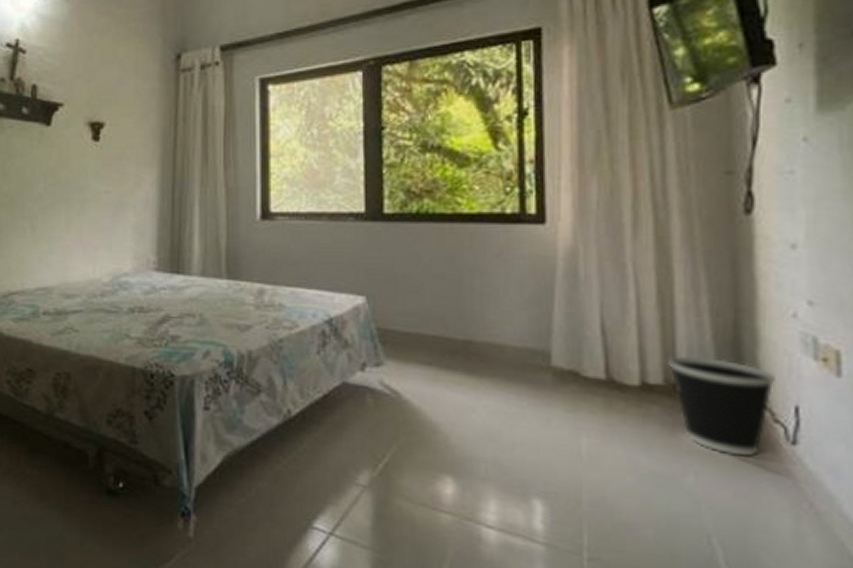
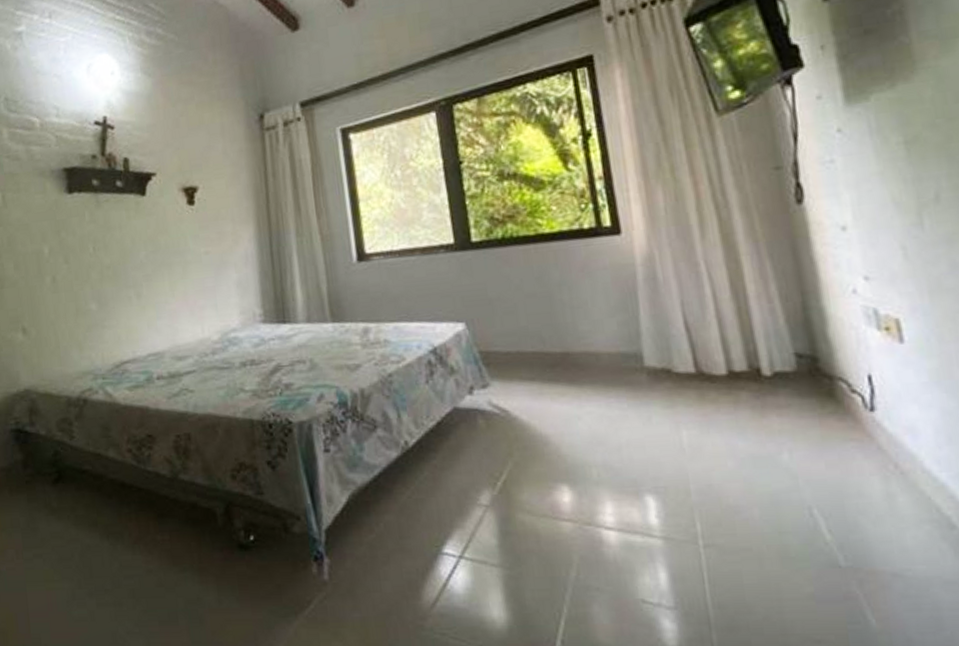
wastebasket: present [668,355,775,457] -> none [749,339,847,429]

